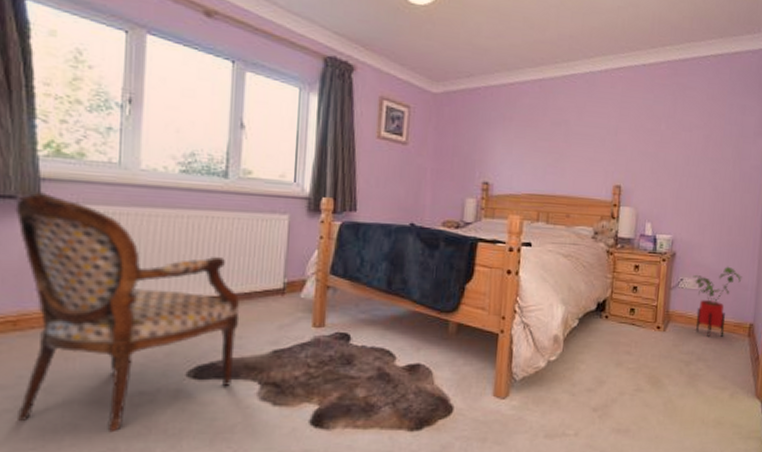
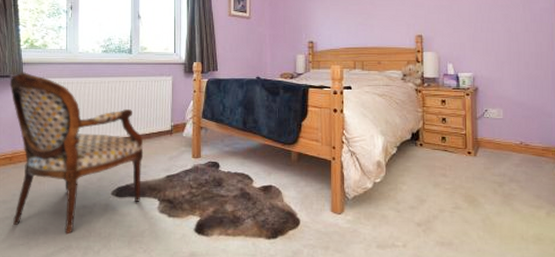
house plant: present [693,266,742,338] -> none [496,97,545,161]

